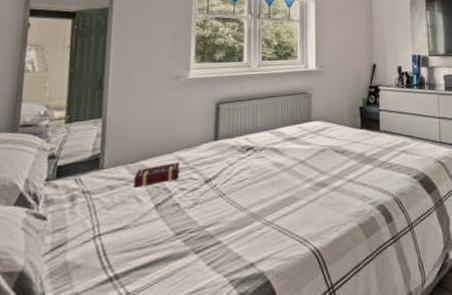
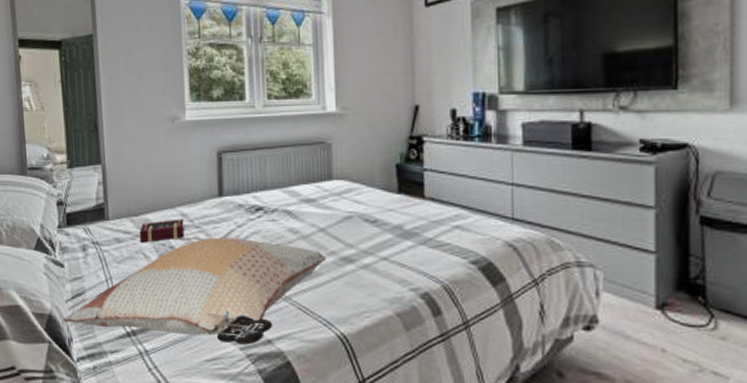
decorative pillow: none [36,174,304,277] -> present [63,237,326,345]

